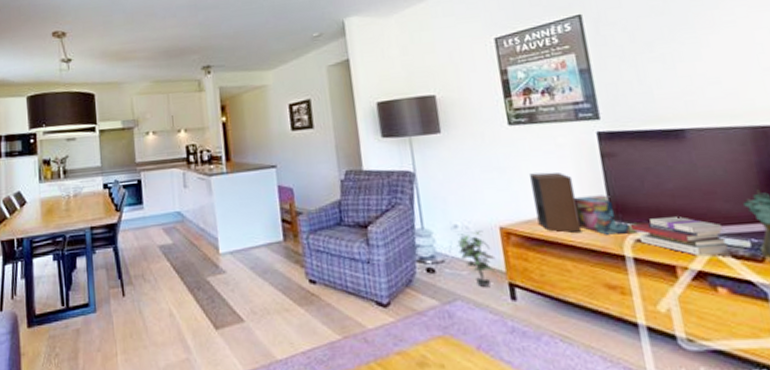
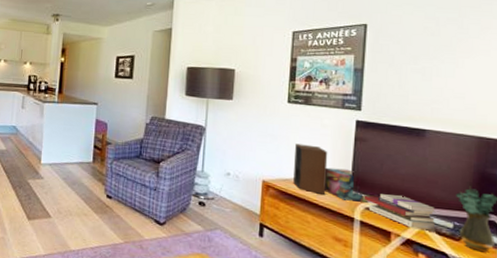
potted plant: present [456,231,497,287] -> none [226,180,254,223]

